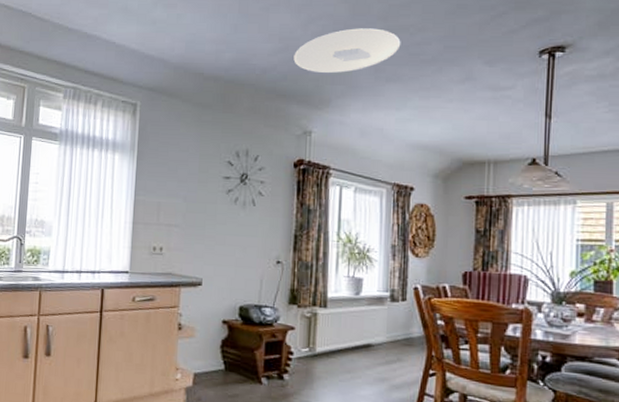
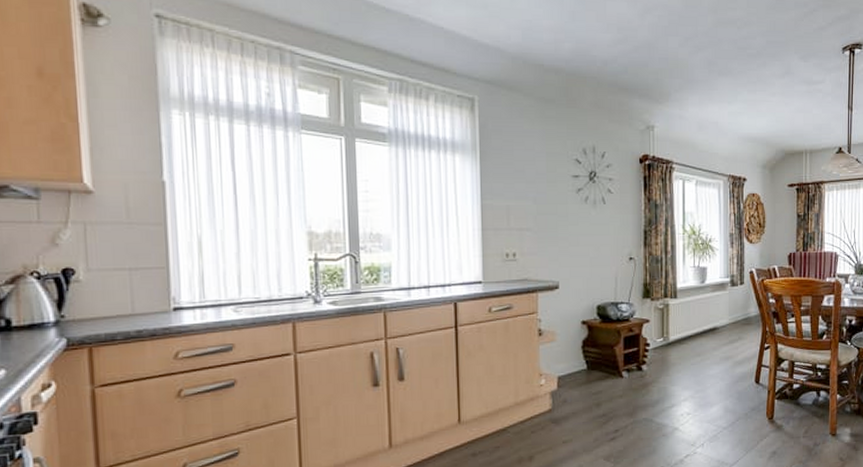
ceiling light: present [293,28,401,74] -> none [633,20,730,67]

